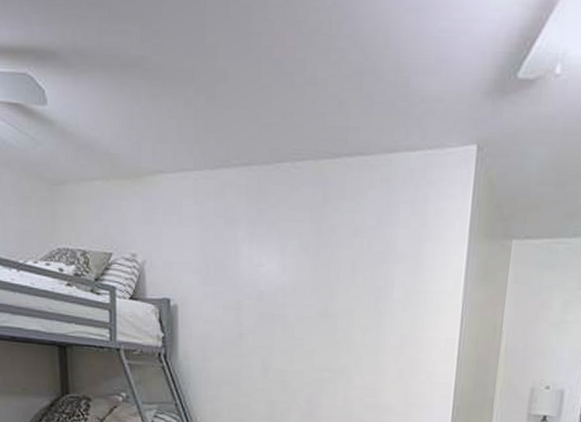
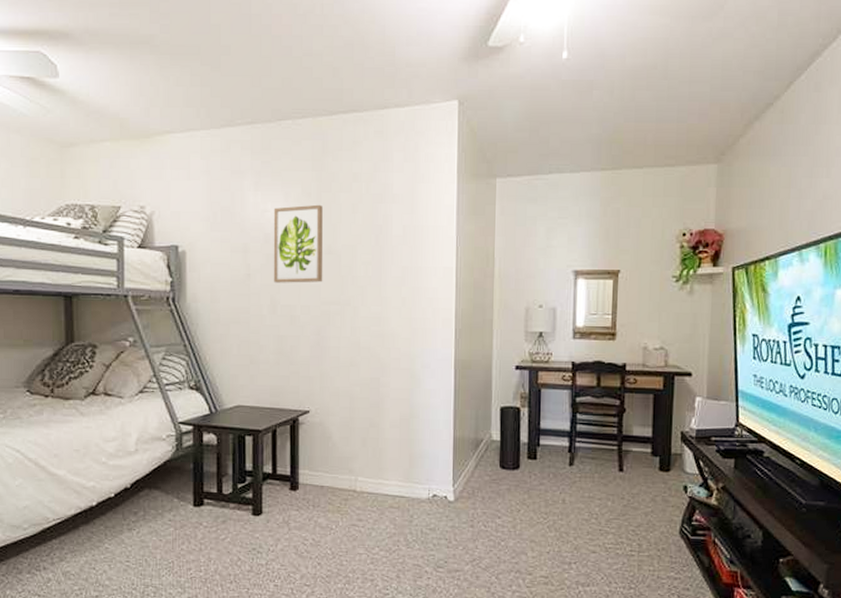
wall art: none [266,260,320,347] -> present [273,204,323,283]

